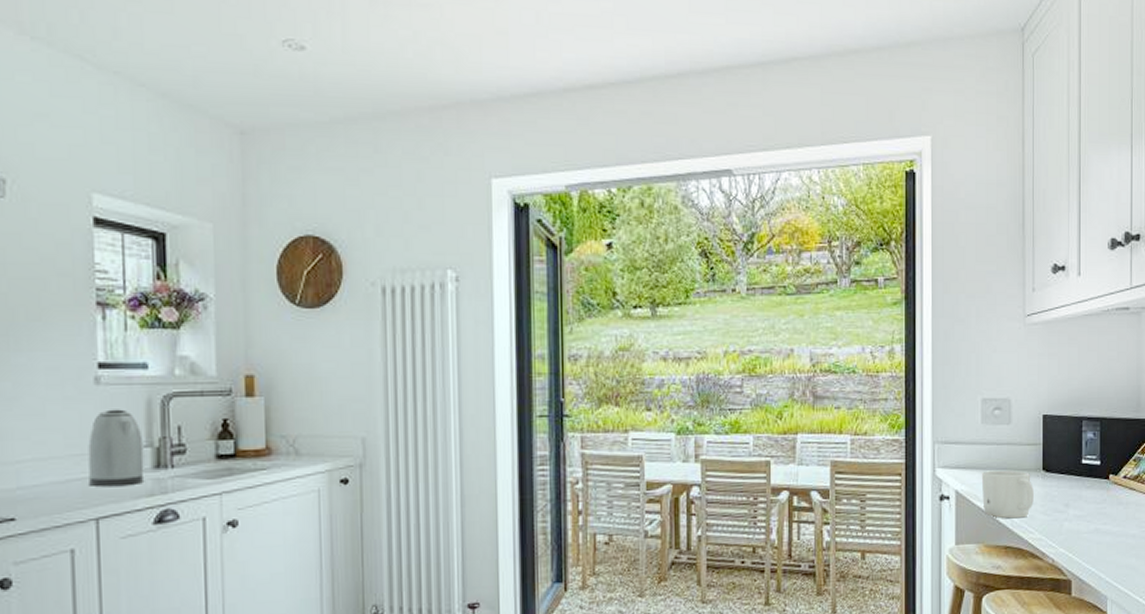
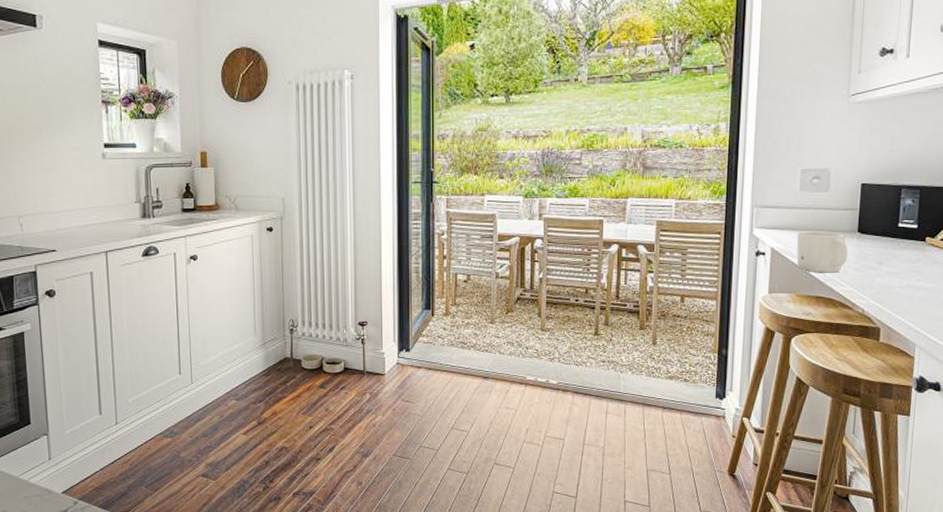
kettle: present [88,409,145,488] -> none [99,176,136,230]

